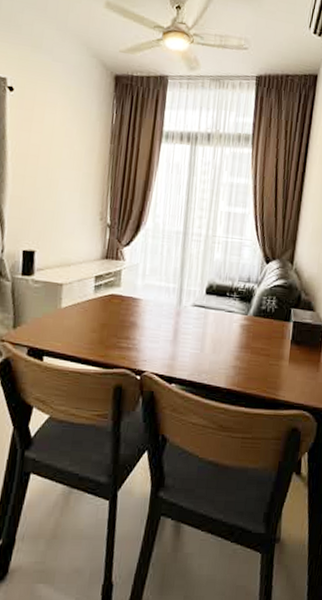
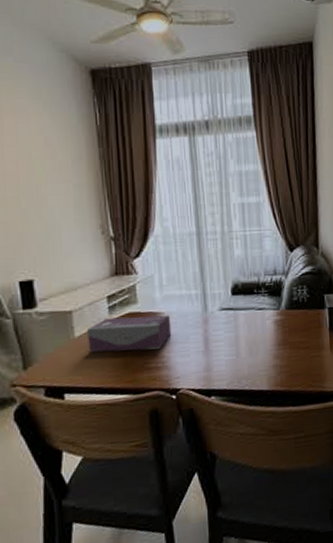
tissue box: none [71,295,147,331] -> present [87,315,172,352]

